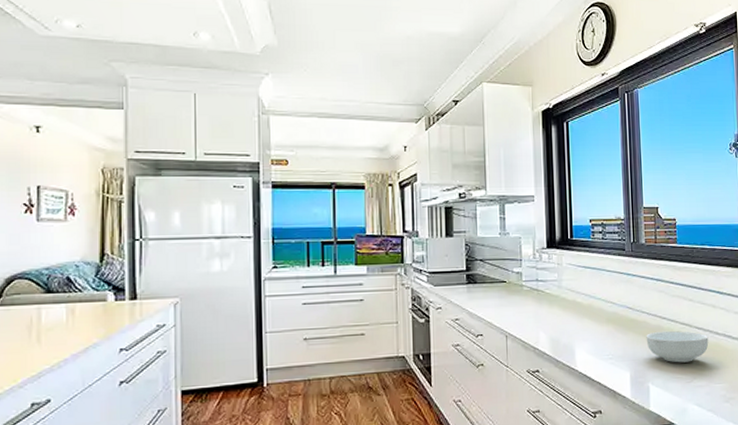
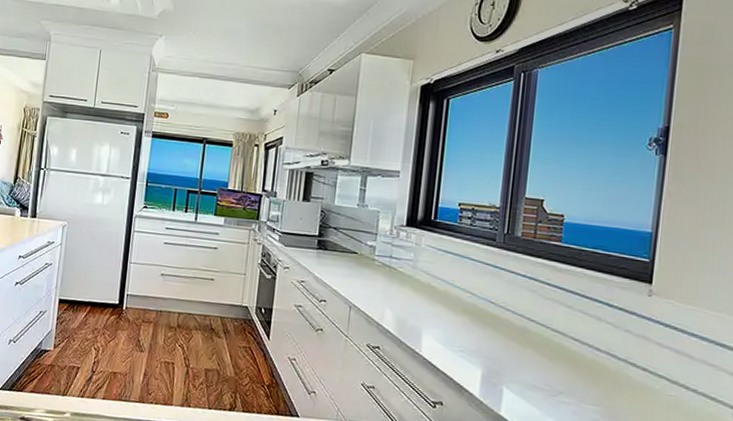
cereal bowl: present [646,330,709,363] -> none [506,333,586,374]

